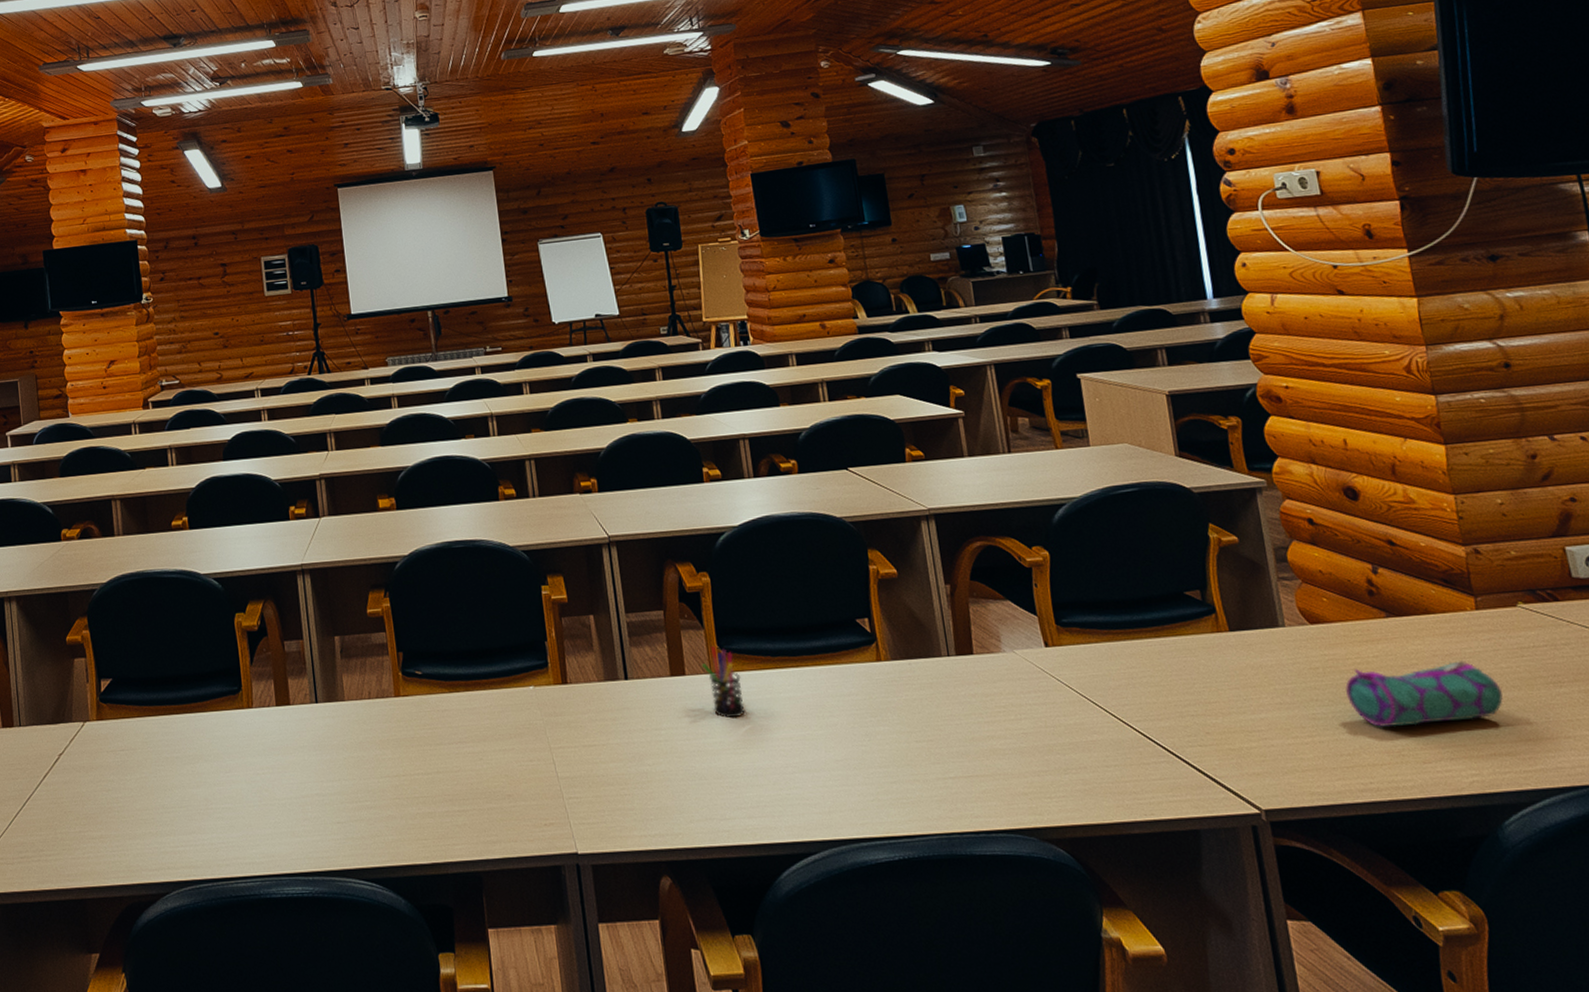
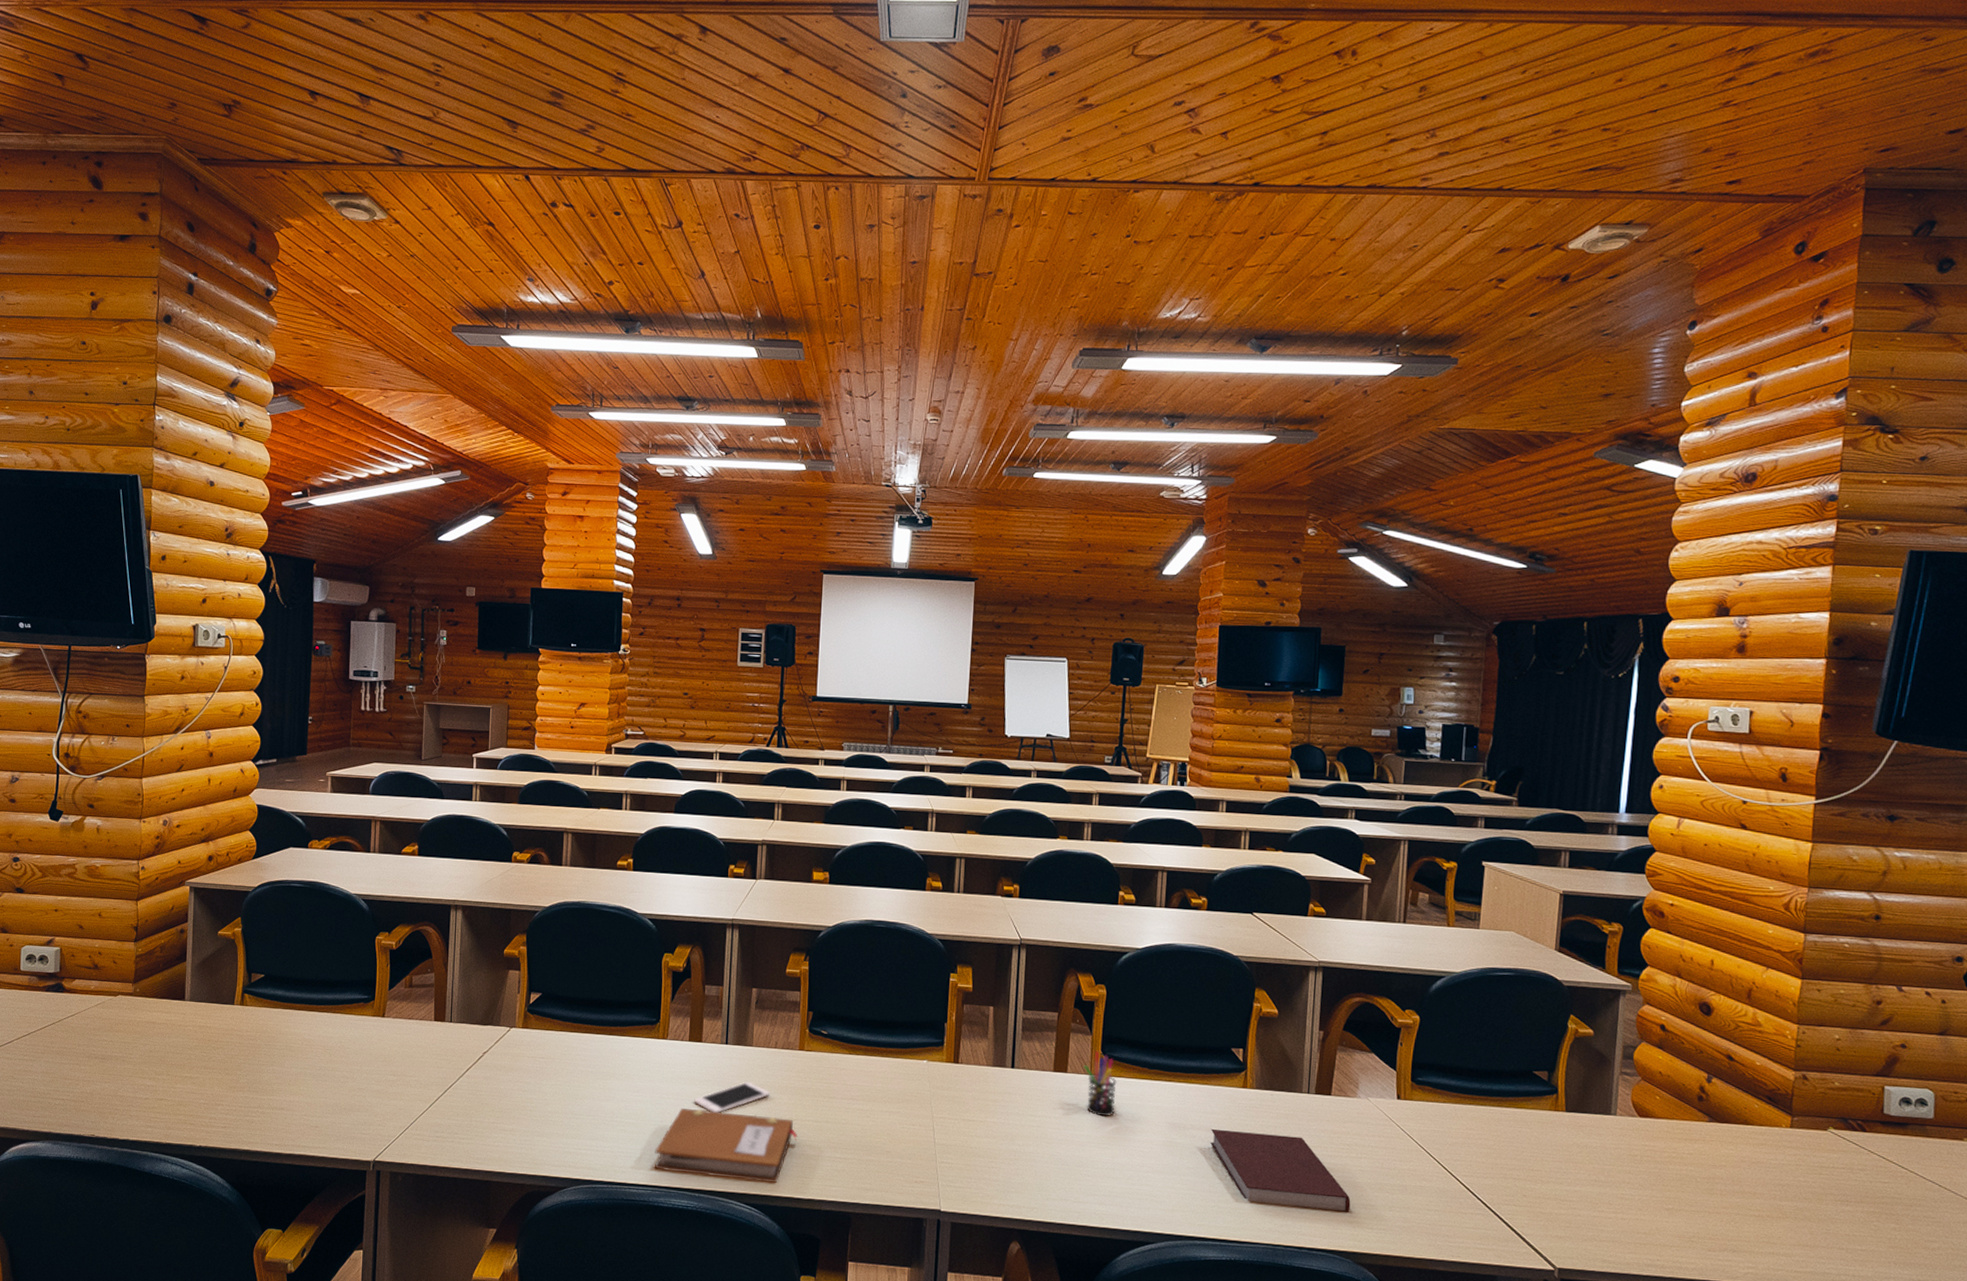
notebook: none [258,776,410,857] -> present [654,1108,798,1183]
cell phone: none [291,741,372,782] -> present [694,1081,770,1113]
notebook: none [853,706,1022,789] -> present [1210,1128,1351,1212]
pencil case: present [1345,659,1503,728] -> none [1656,1161,1794,1221]

